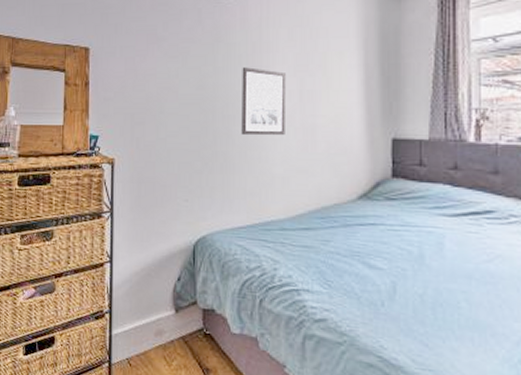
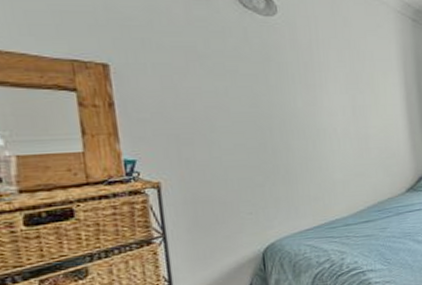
wall art: present [241,67,286,136] -> none [296,86,342,149]

